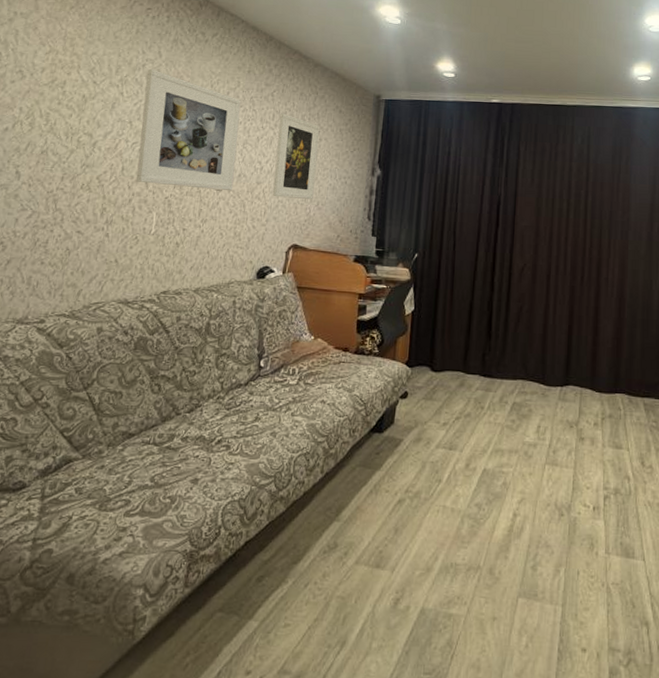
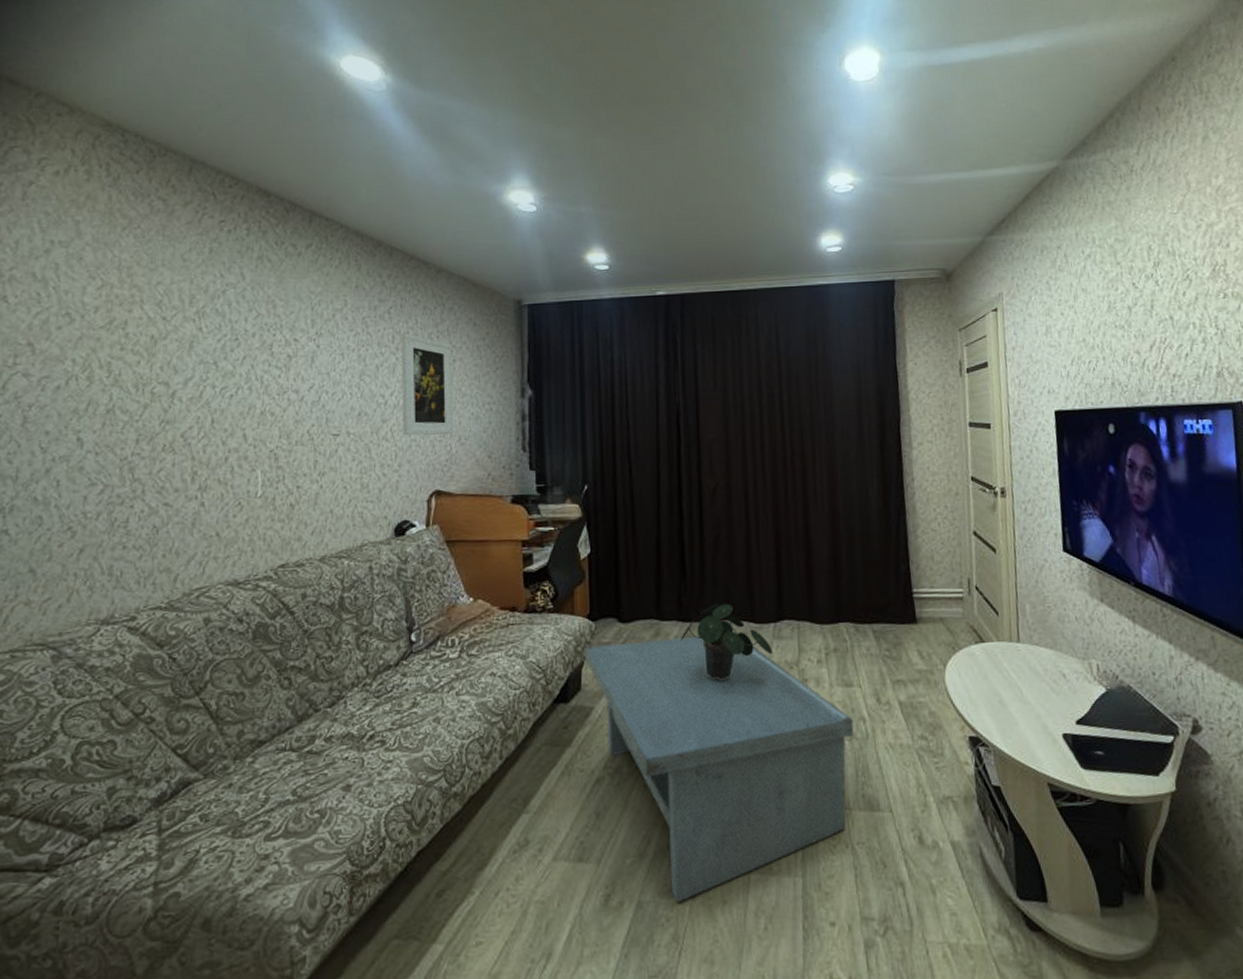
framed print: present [136,68,242,191] -> none [229,294,354,436]
coffee table: none [399,388,620,614] -> present [583,636,854,903]
potted plant: none [480,364,558,429] -> present [680,602,773,679]

